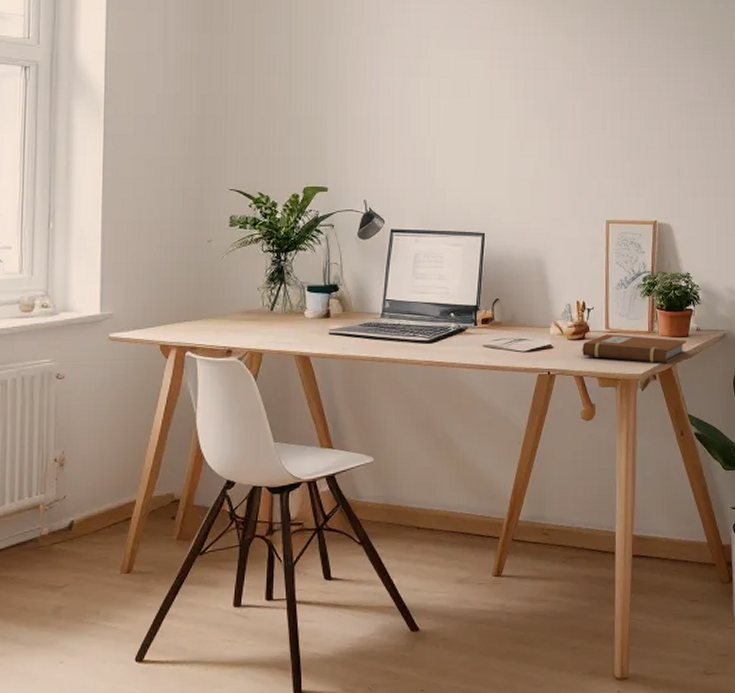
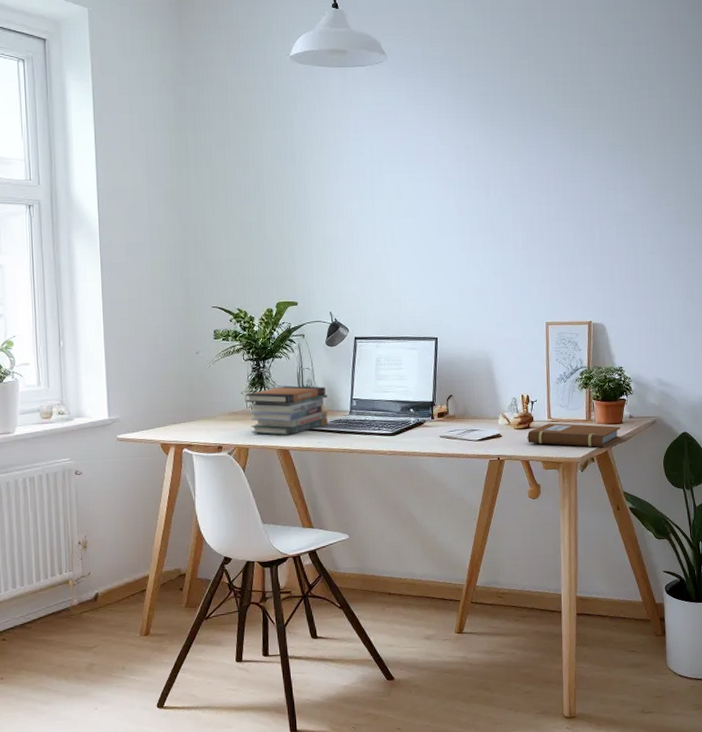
book stack: none [261,282,357,340] -> present [245,386,328,436]

